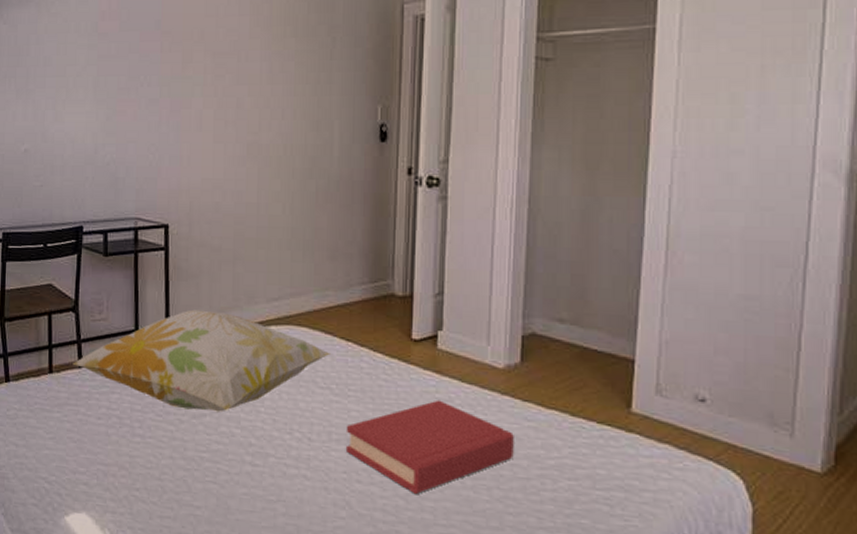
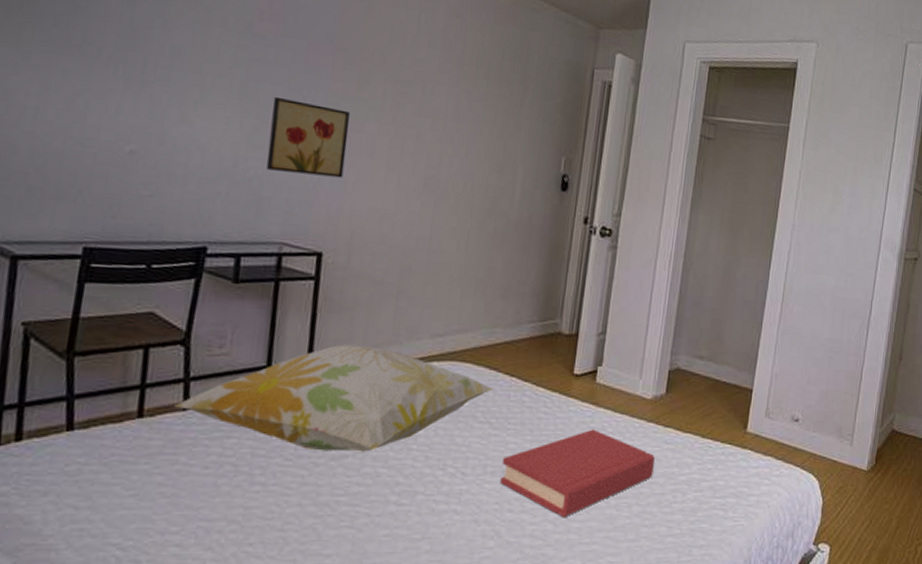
wall art: none [118,86,180,154] -> present [266,96,350,178]

